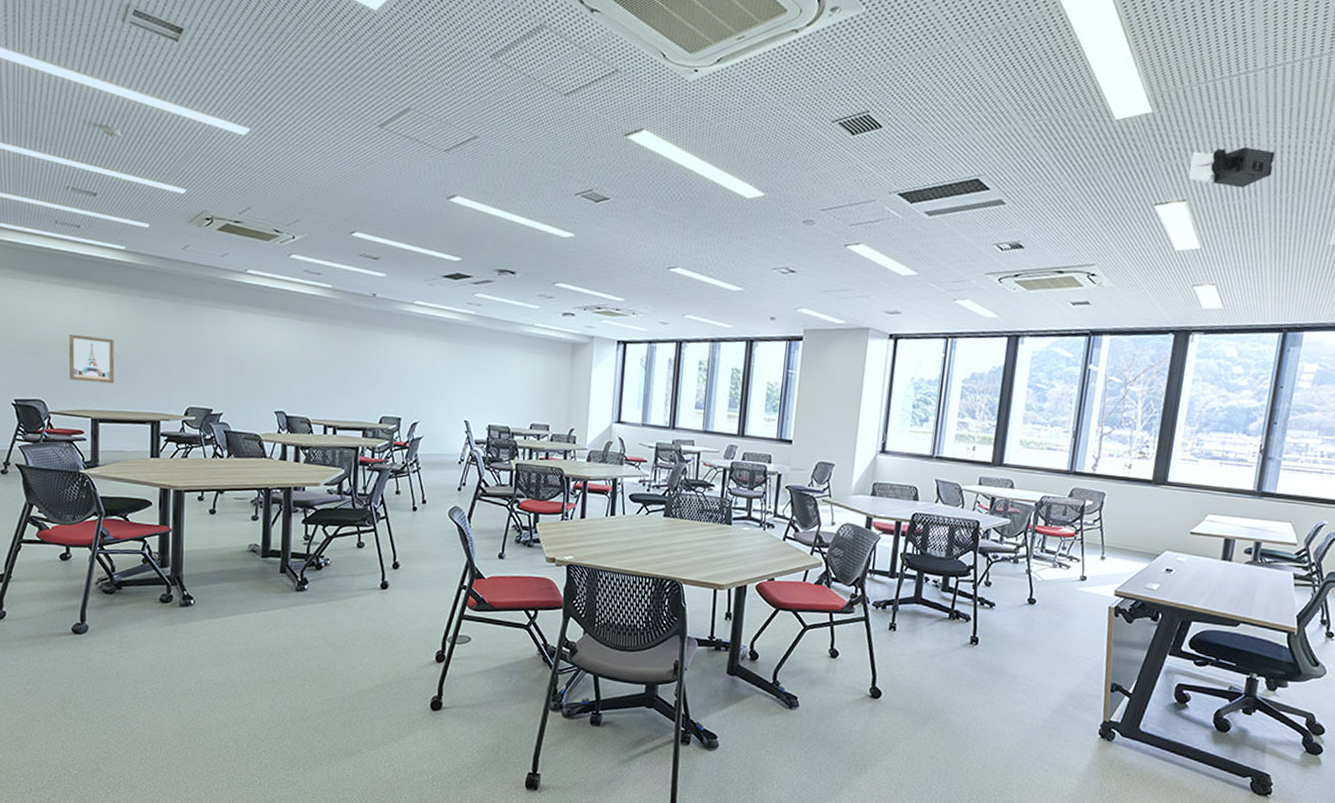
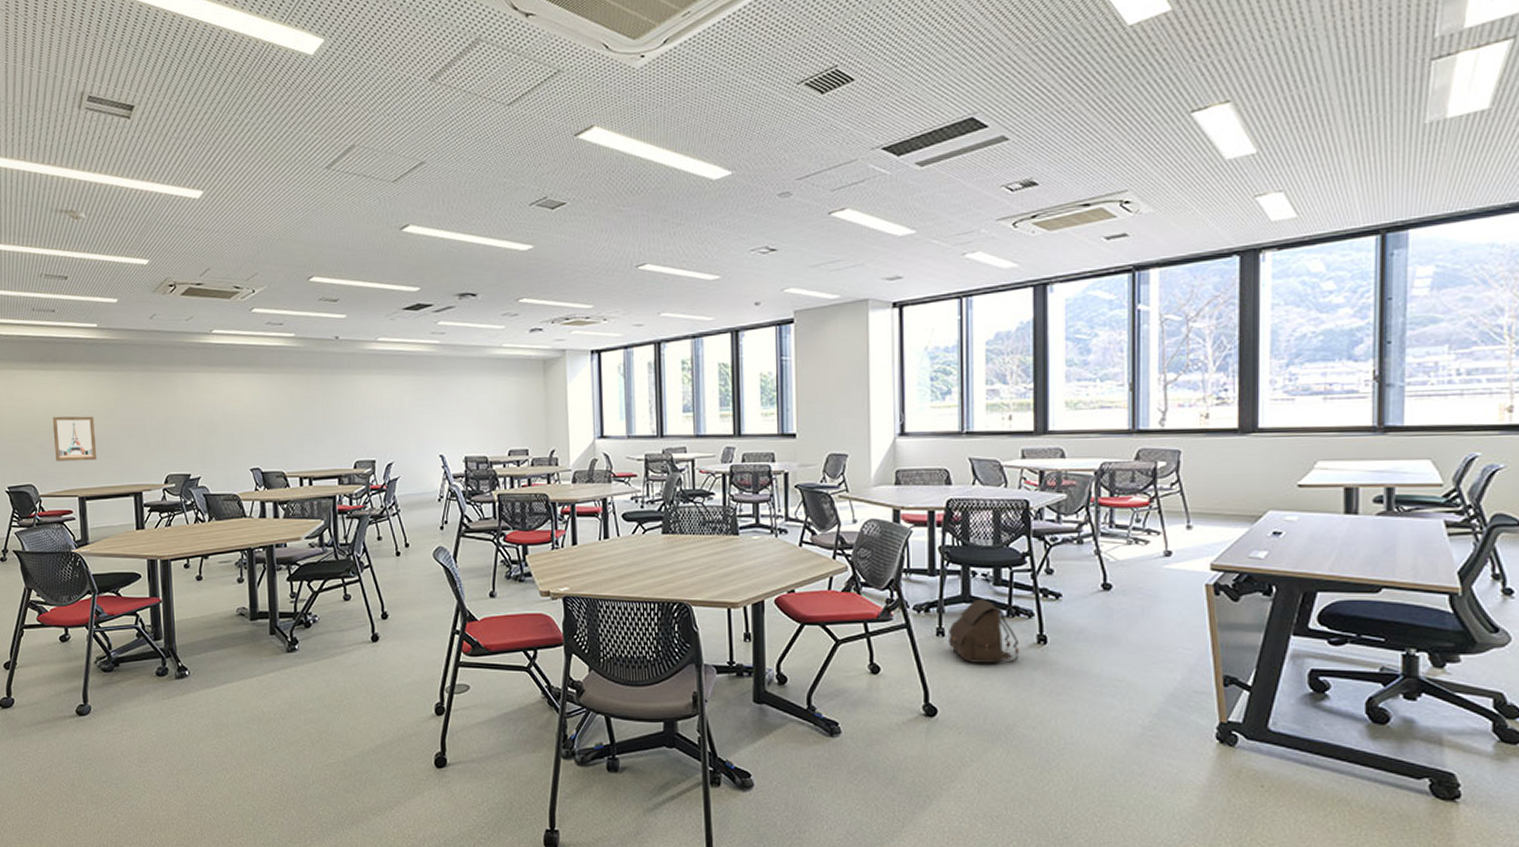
satchel: none [898,602,956,657] -> present [949,599,1020,663]
projector: present [1189,147,1275,188] -> none [1228,27,1335,78]

